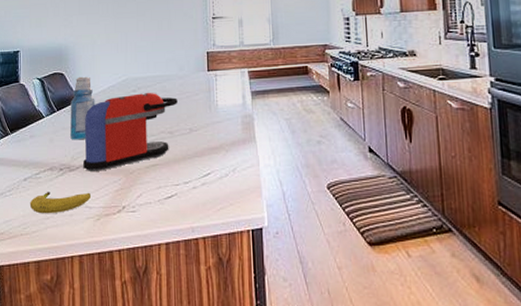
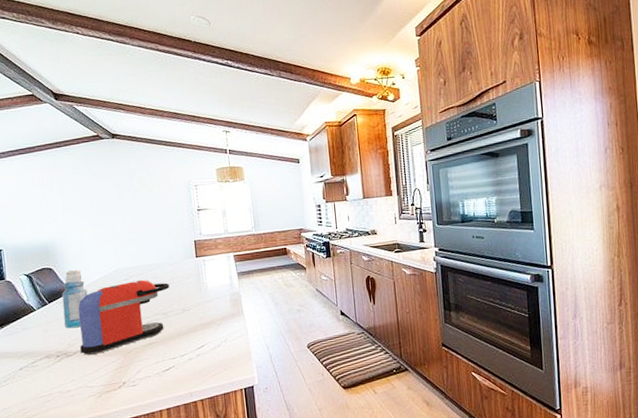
fruit: present [29,192,90,214] -> none [28,374,90,398]

